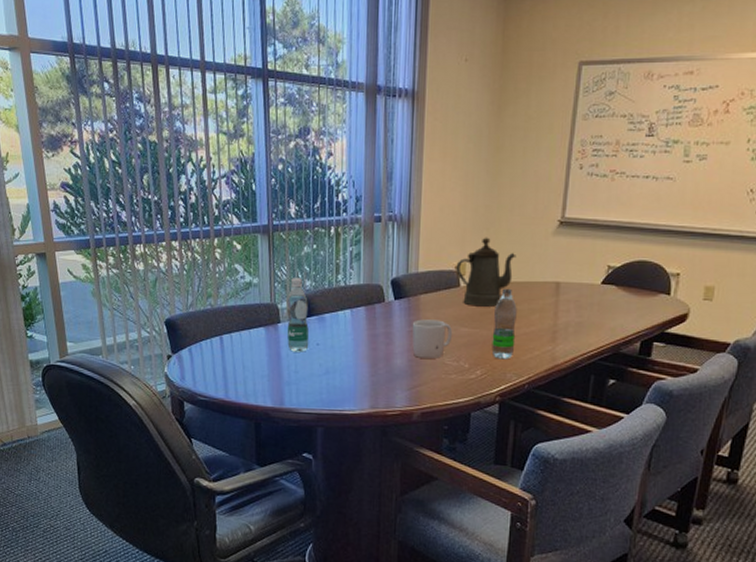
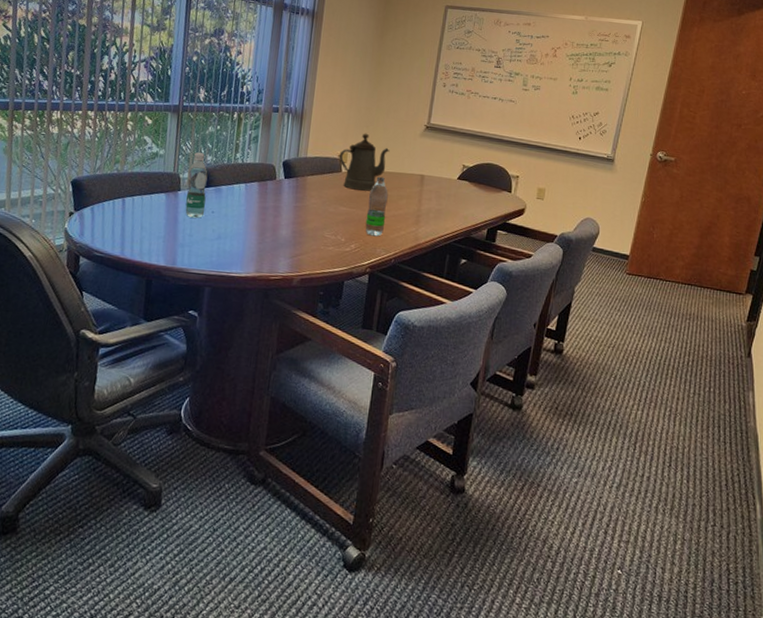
mug: present [412,319,453,360] -> none [297,197,333,232]

